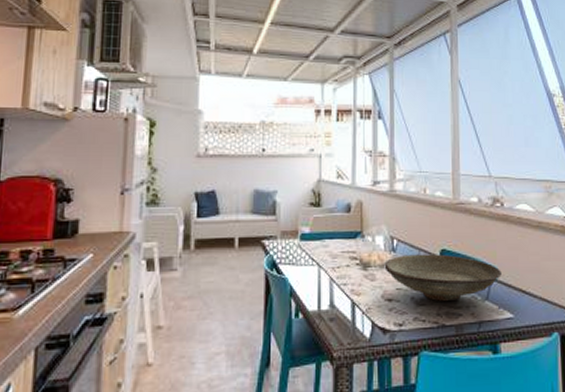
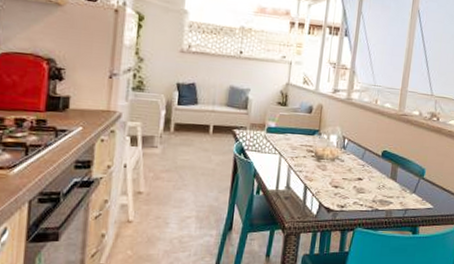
decorative bowl: present [384,254,502,301] -> none [335,152,429,191]

